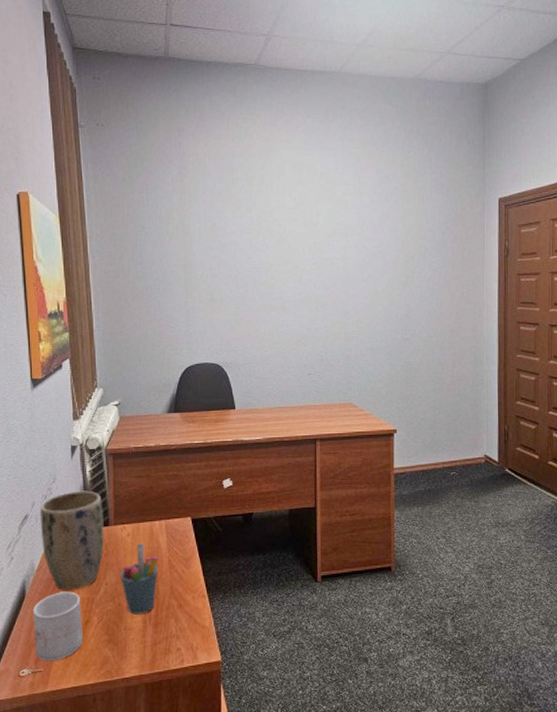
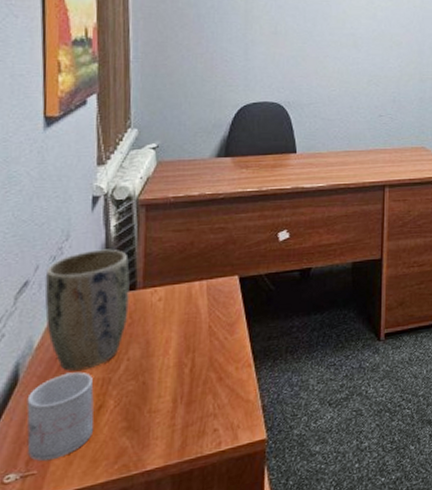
pen holder: present [120,543,159,615] -> none [146,308,196,394]

